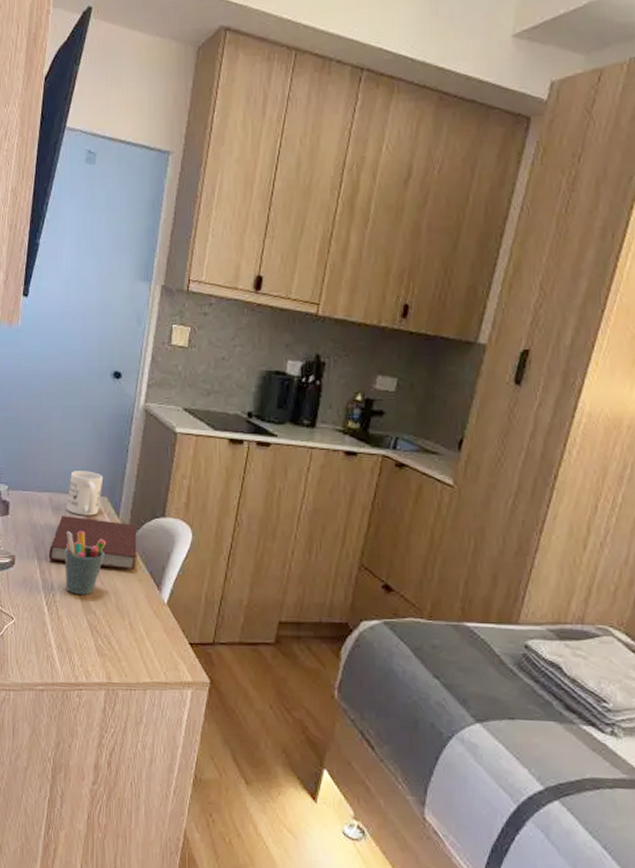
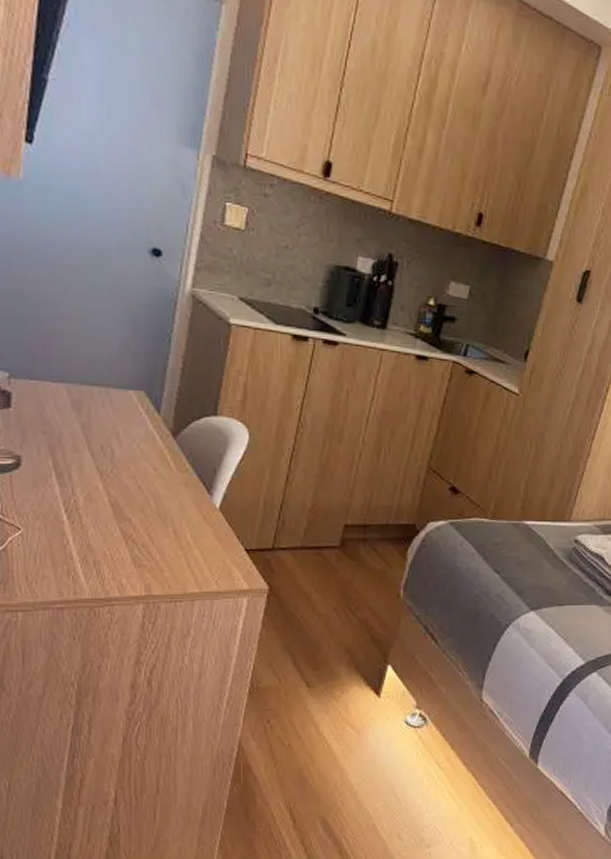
notebook: present [49,516,137,569] -> none [68,411,183,472]
pen holder: present [64,531,106,595] -> none [89,428,143,500]
mug: present [67,471,104,516] -> none [91,359,140,412]

